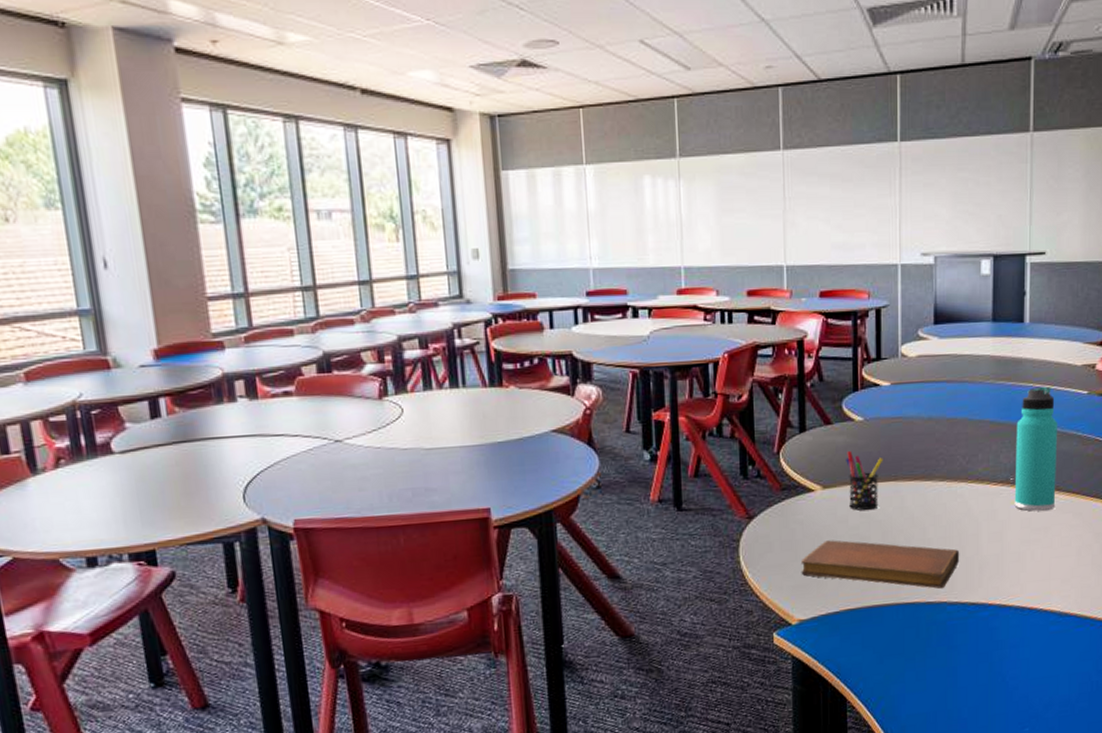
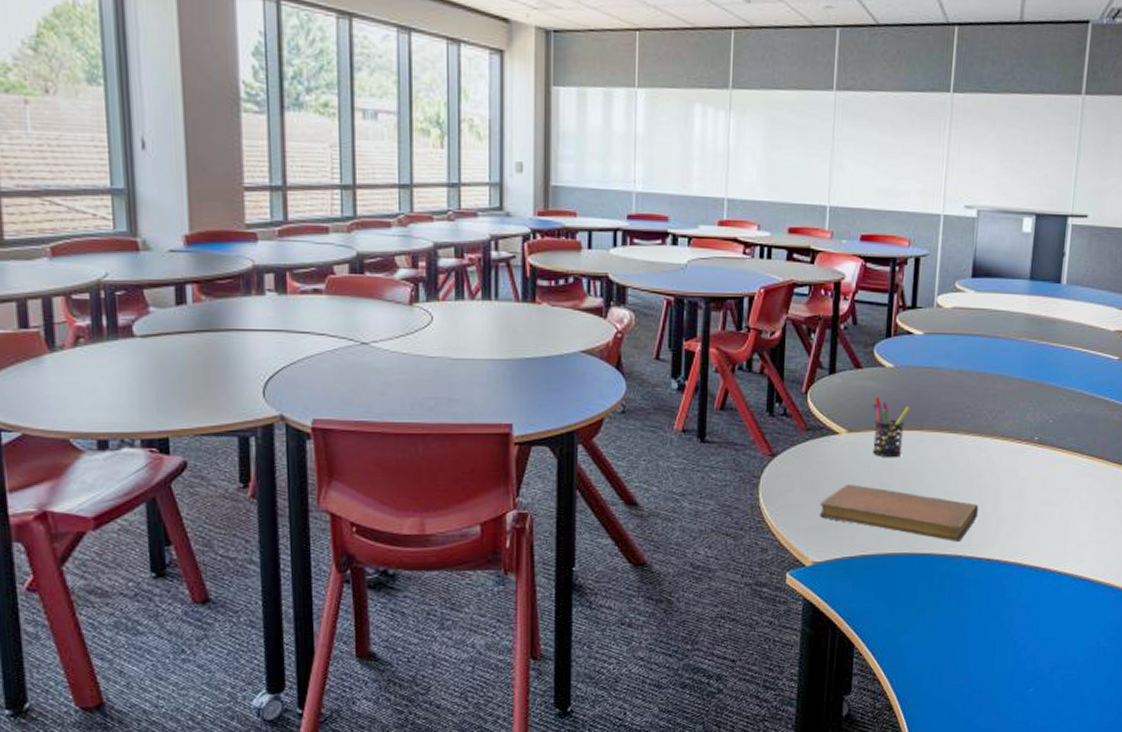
thermos bottle: present [1014,386,1058,512] -> none [1037,348,1087,472]

